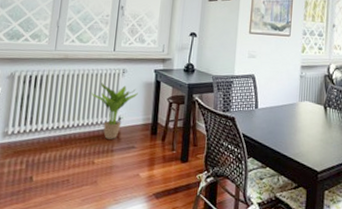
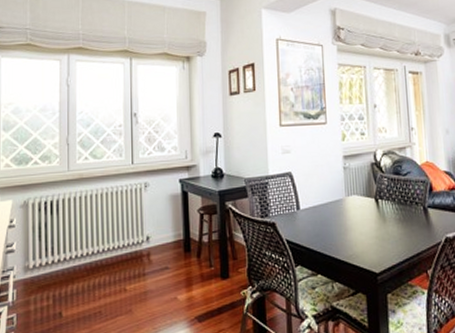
potted plant: present [91,82,138,139] -> none [113,200,164,262]

